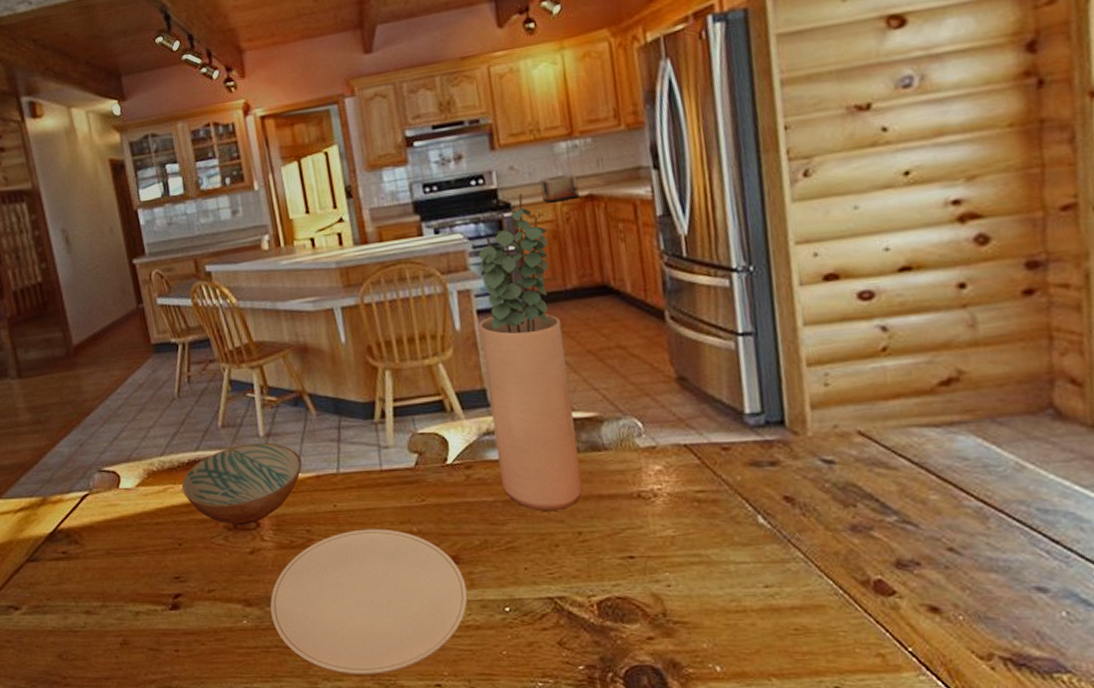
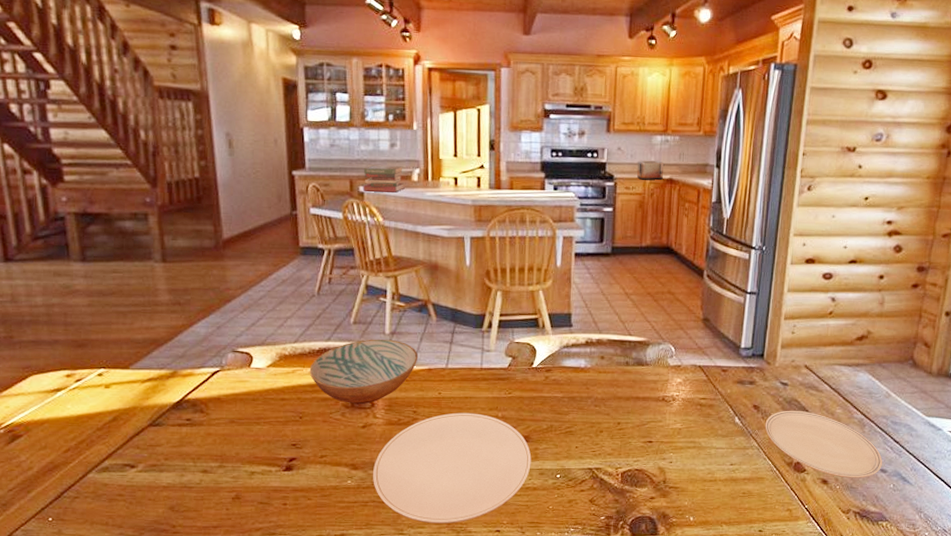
books: none [206,235,255,270] -> present [362,165,405,193]
vase: present [478,193,583,510] -> none [570,169,636,406]
plate: none [808,500,1037,603] -> present [765,410,882,478]

